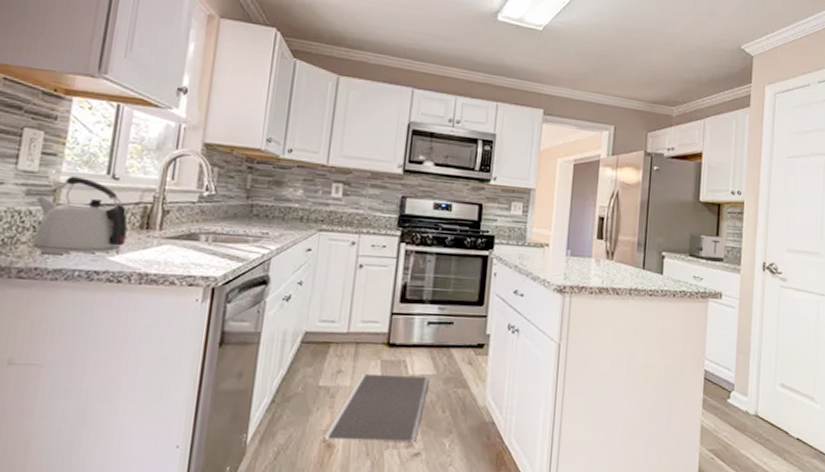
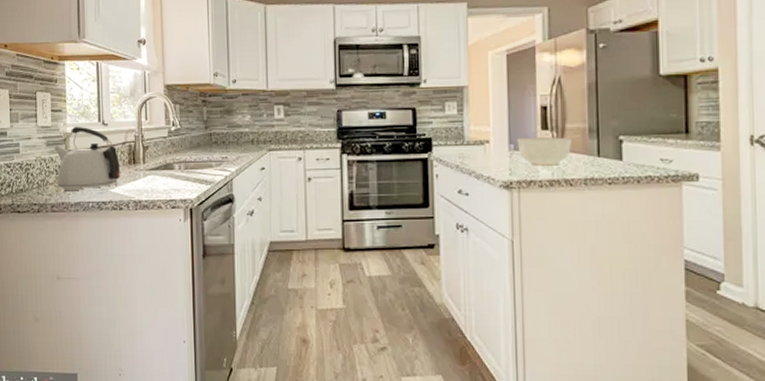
door mat: present [322,373,429,443] -> none [298,276,386,339]
bowl: none [574,244,623,274] -> present [517,136,573,166]
toaster: present [688,232,726,262] -> none [650,110,699,141]

